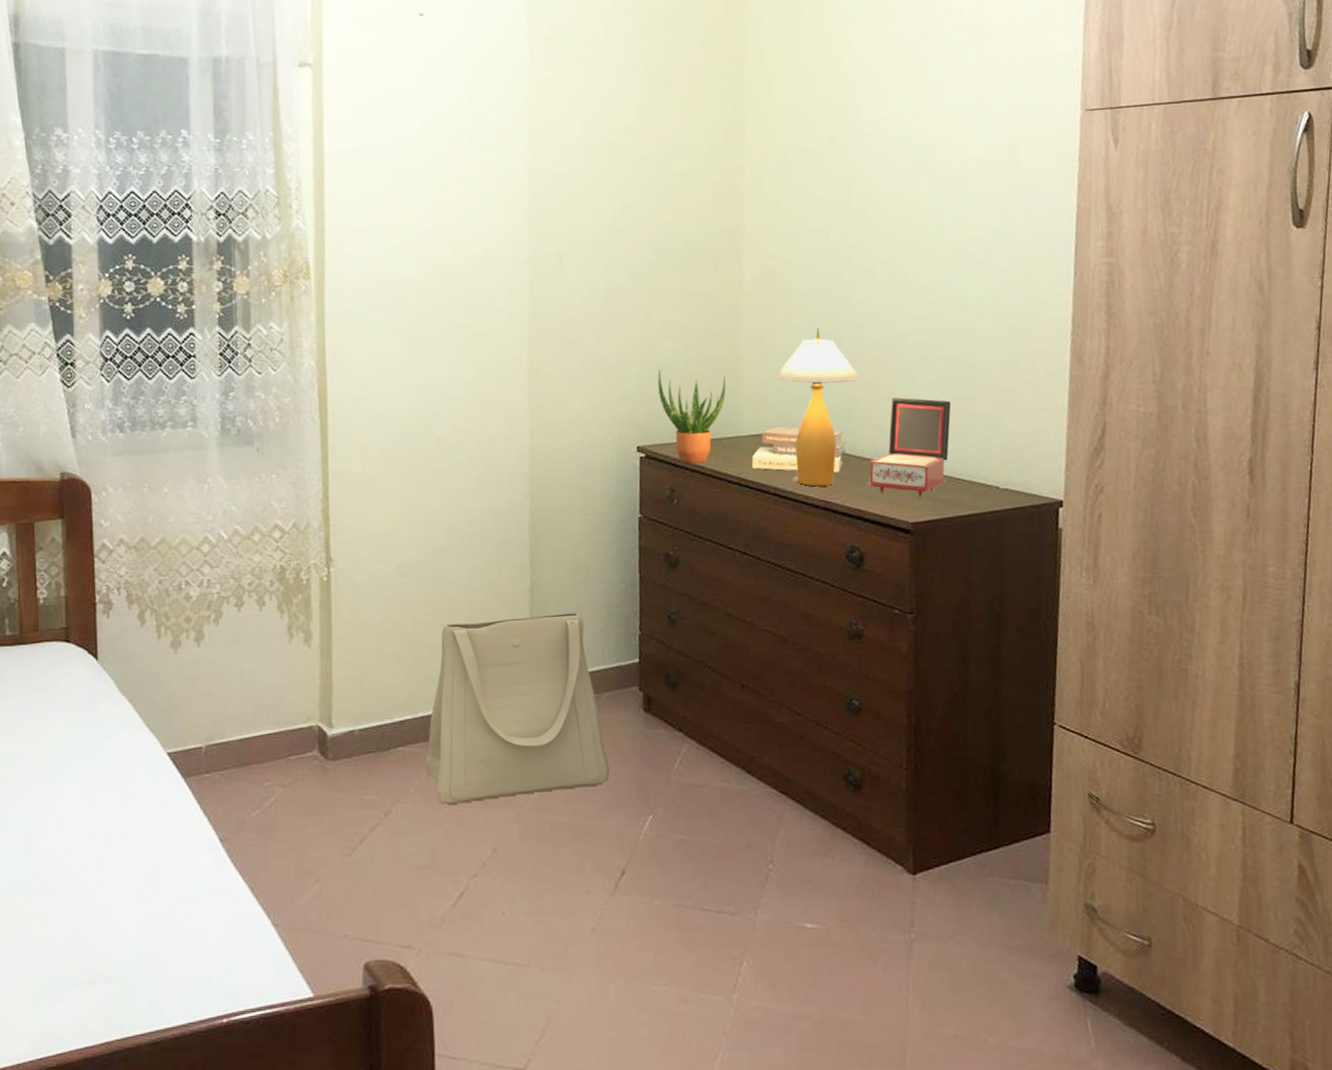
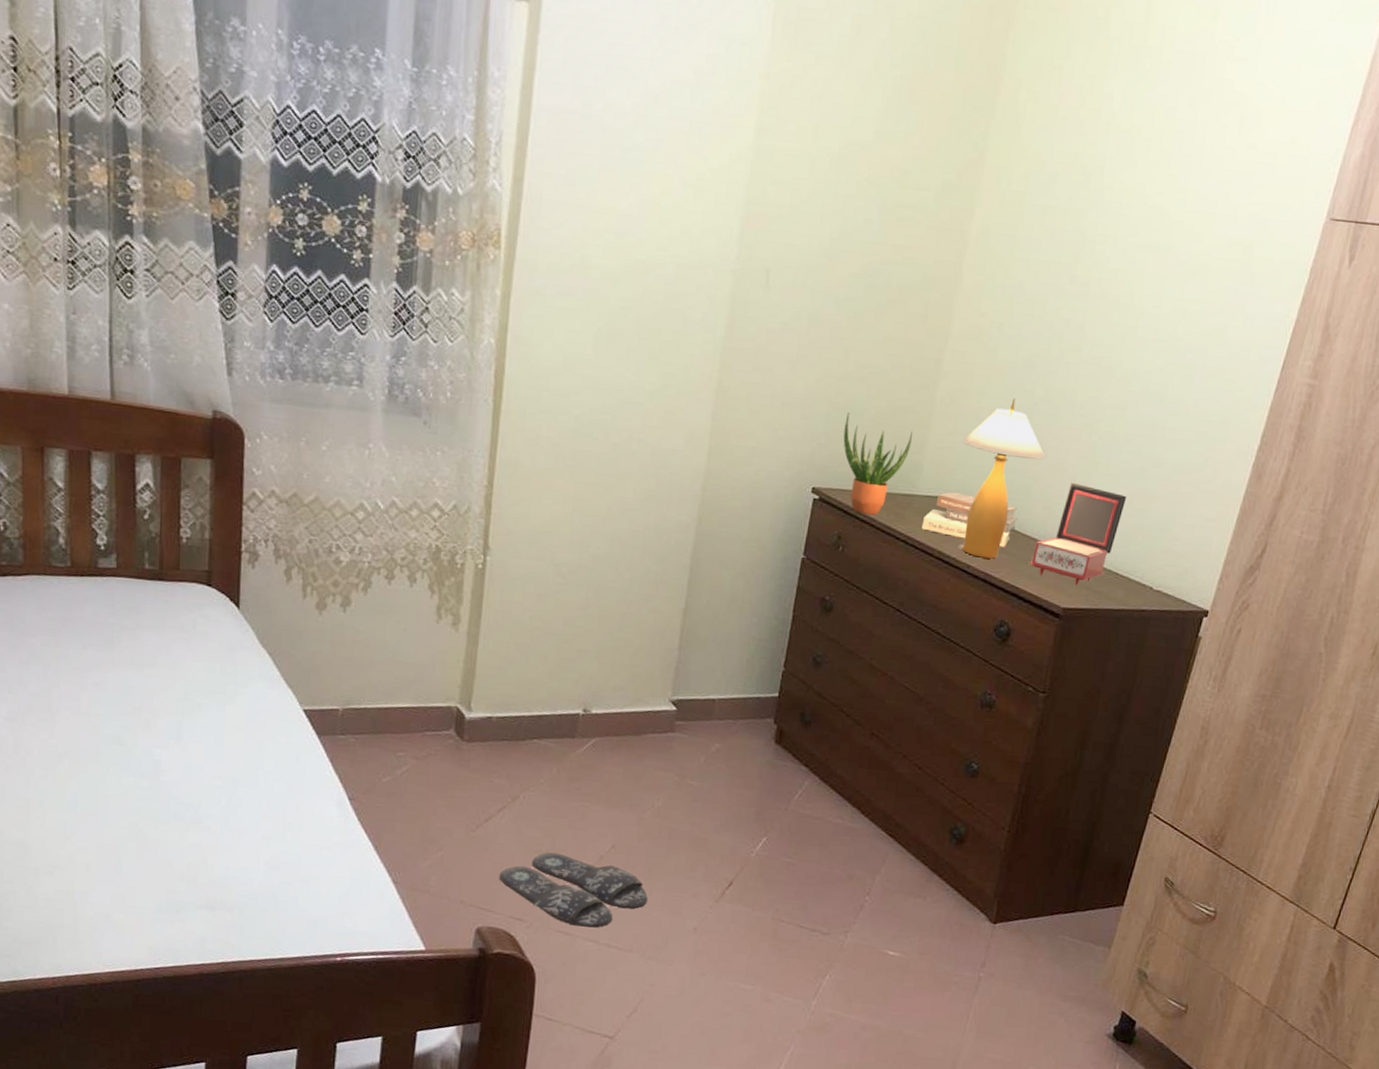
slippers: none [381,866,539,945] -> present [499,852,648,927]
tote bag: present [425,613,610,805] -> none [557,630,734,803]

